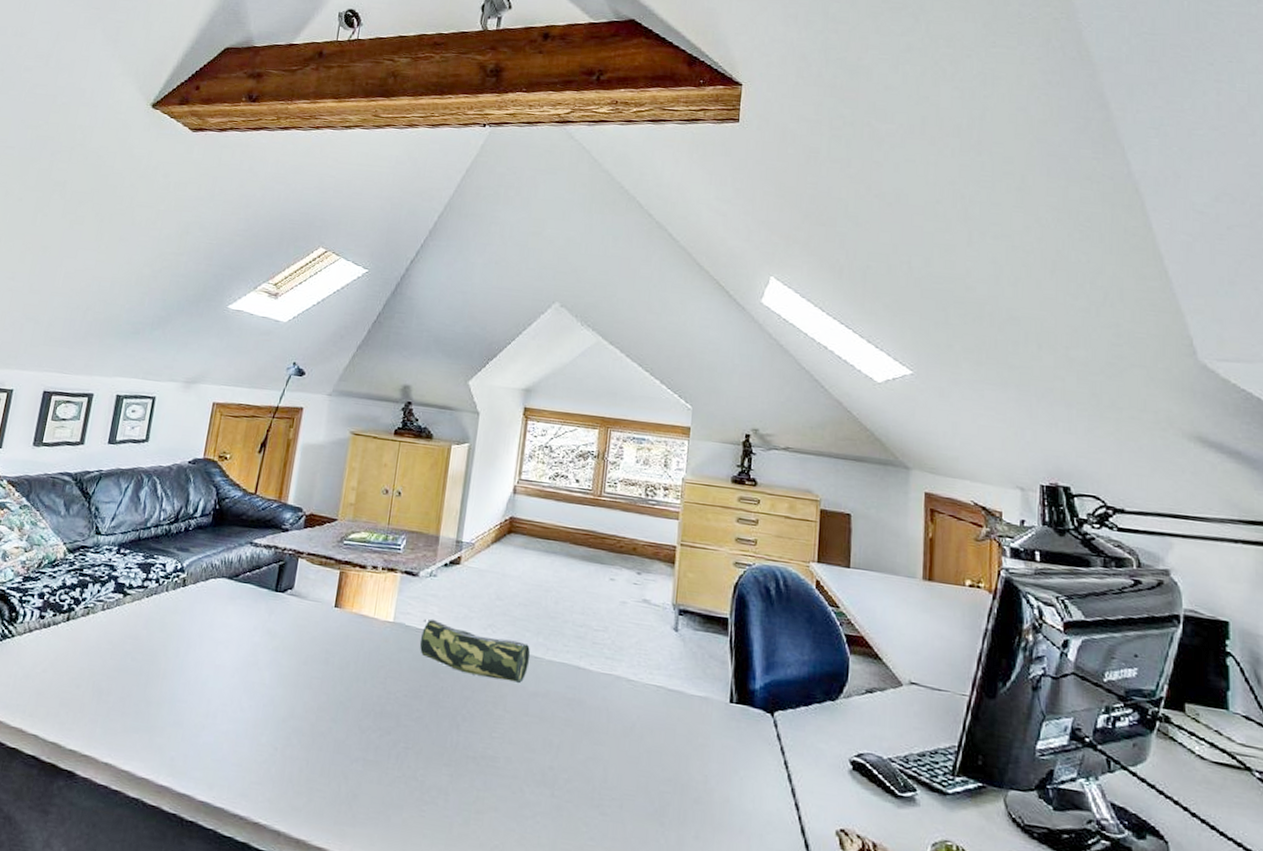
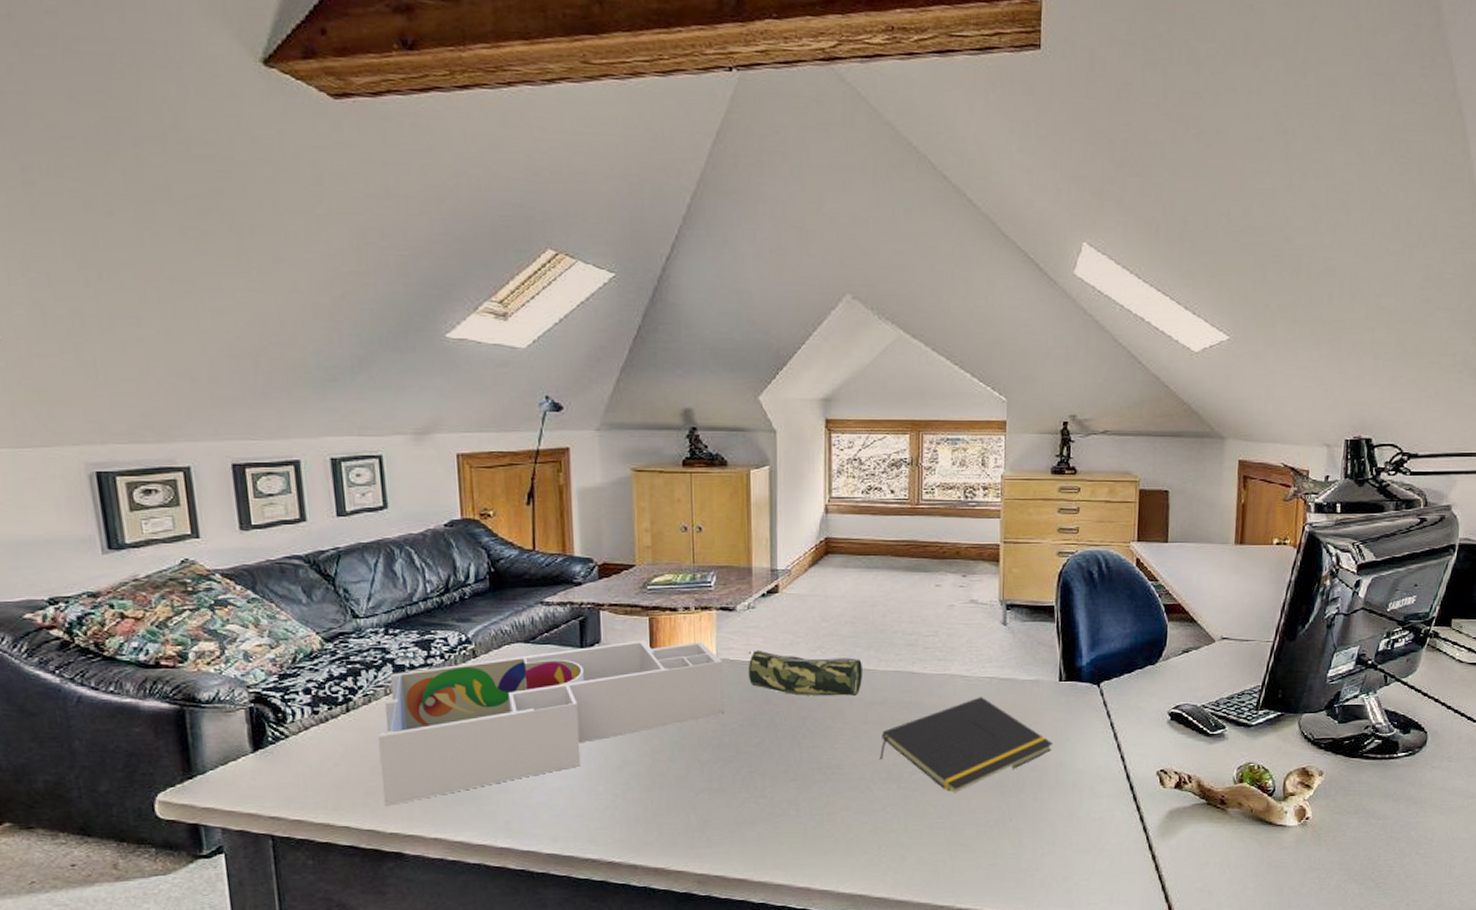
desk organizer: none [72,590,399,722] -> present [377,640,724,807]
notepad: none [536,706,720,813] -> present [880,697,1053,793]

